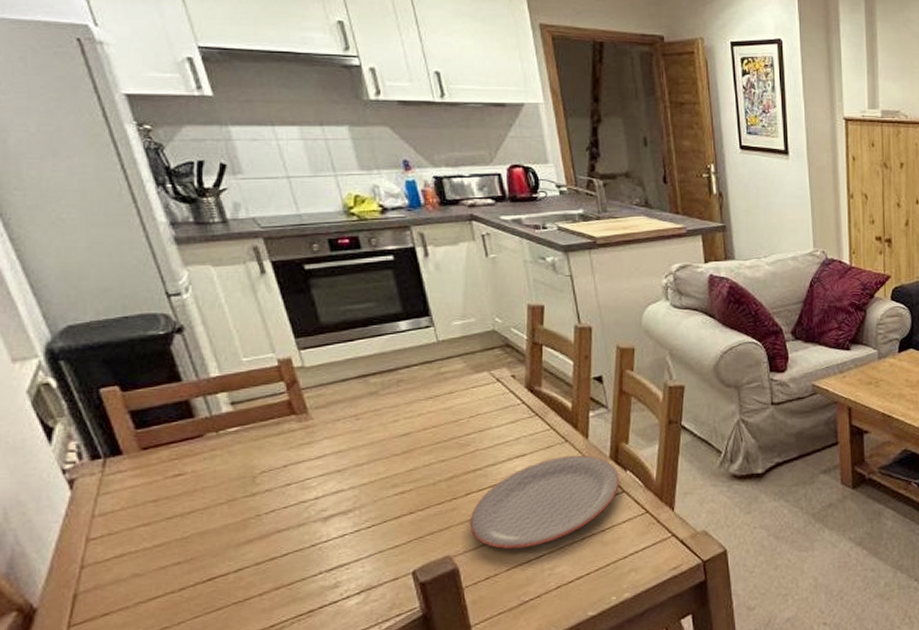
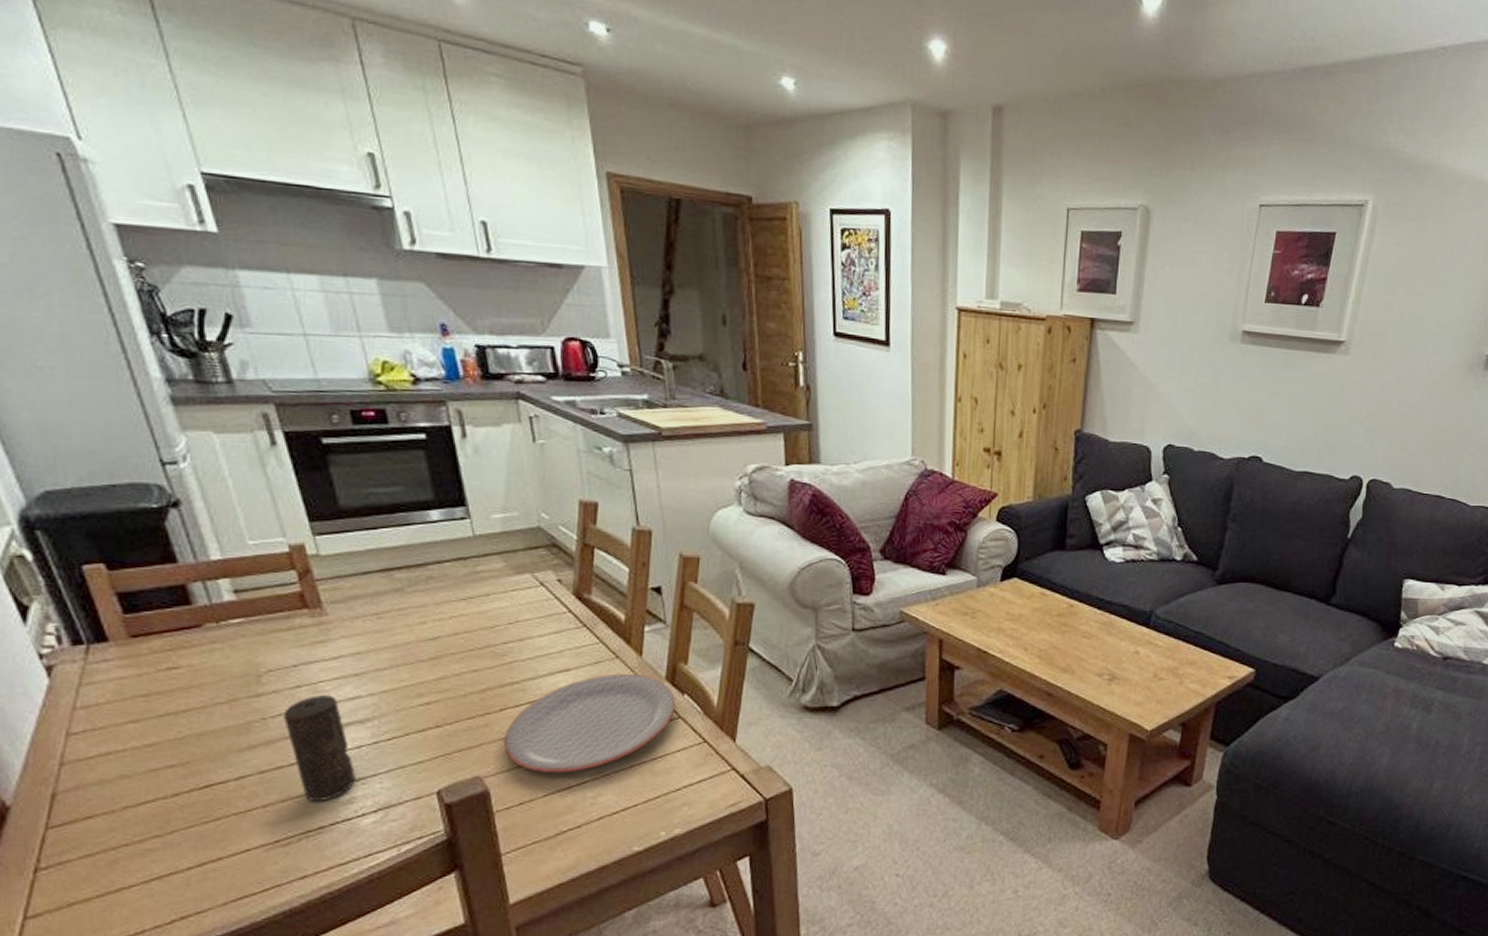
candle: none [276,491,340,587] -> present [284,695,356,801]

